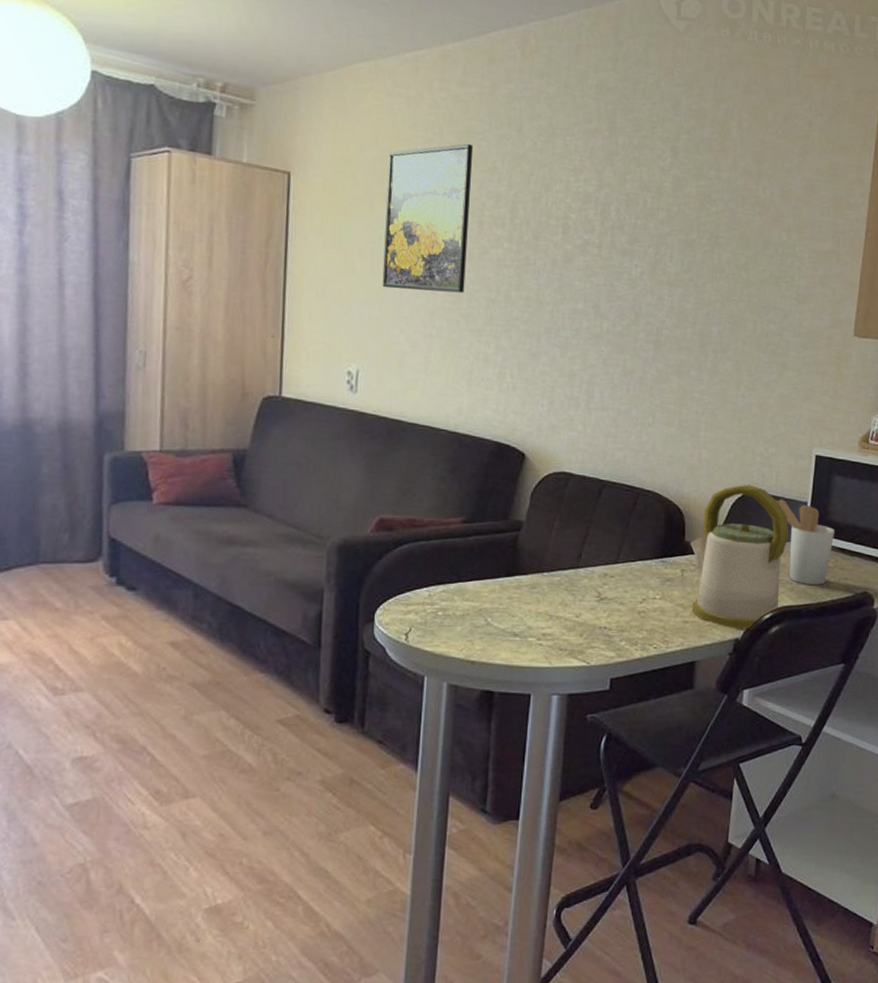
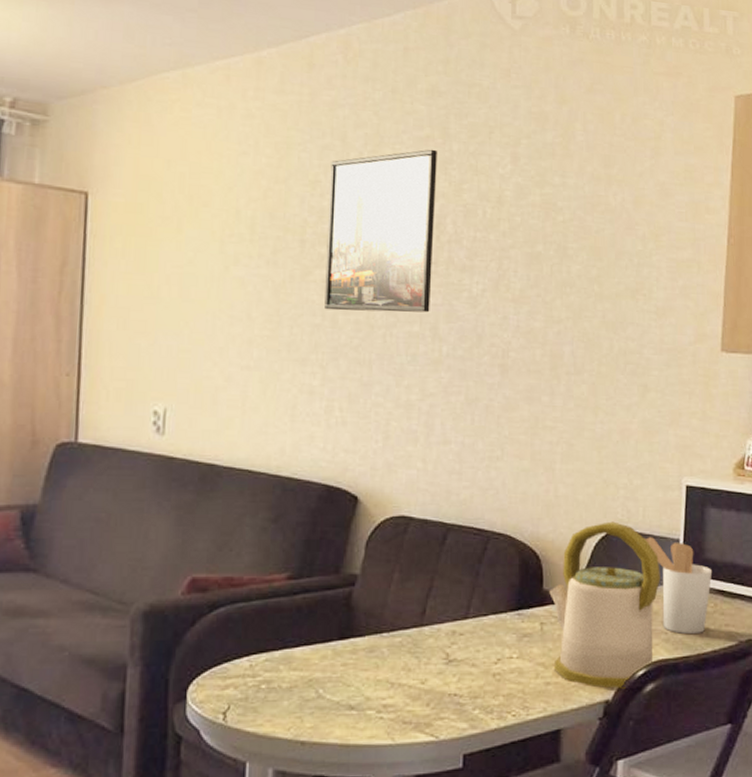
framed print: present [382,143,474,294] -> none [192,155,293,319]
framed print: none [499,141,604,292] -> present [325,149,437,313]

